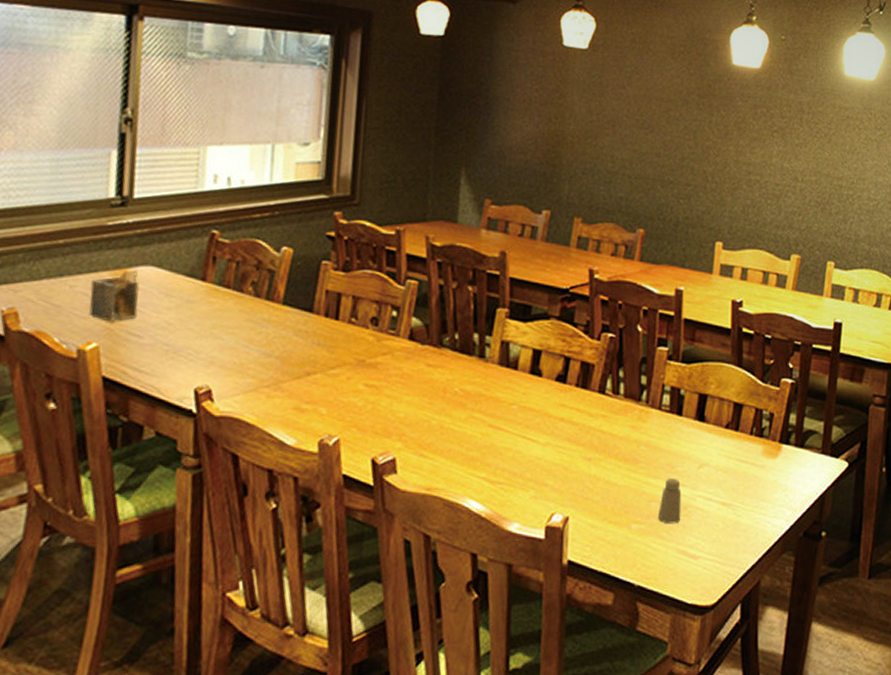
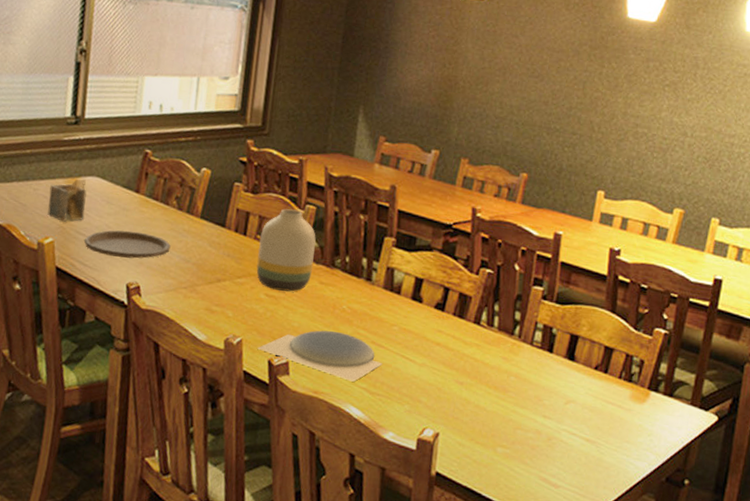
plate: none [137,326,248,358] -> present [83,230,171,259]
vase: none [352,286,420,379] -> present [256,208,316,292]
plate: none [358,418,502,472] -> present [257,330,383,382]
saltshaker: present [658,478,682,524] -> none [523,409,547,453]

